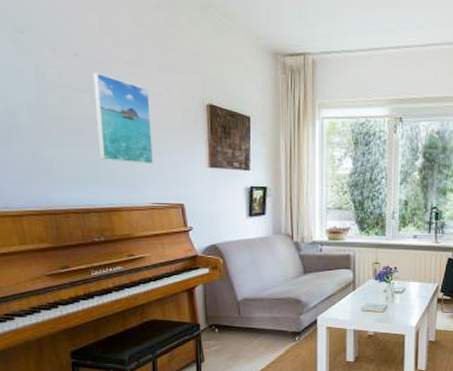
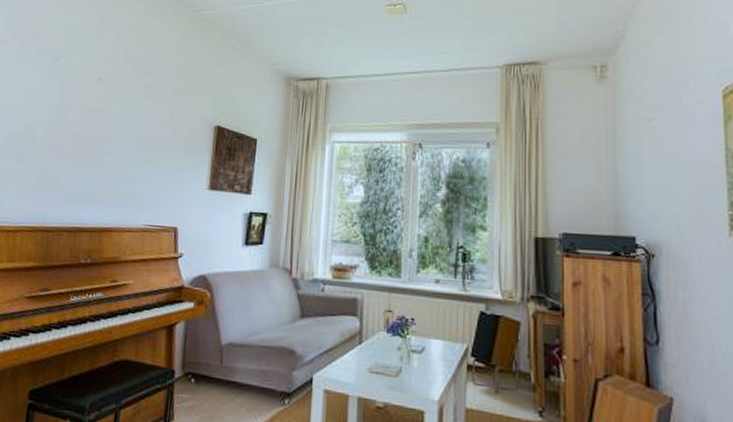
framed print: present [93,72,154,165] -> none [102,94,161,185]

